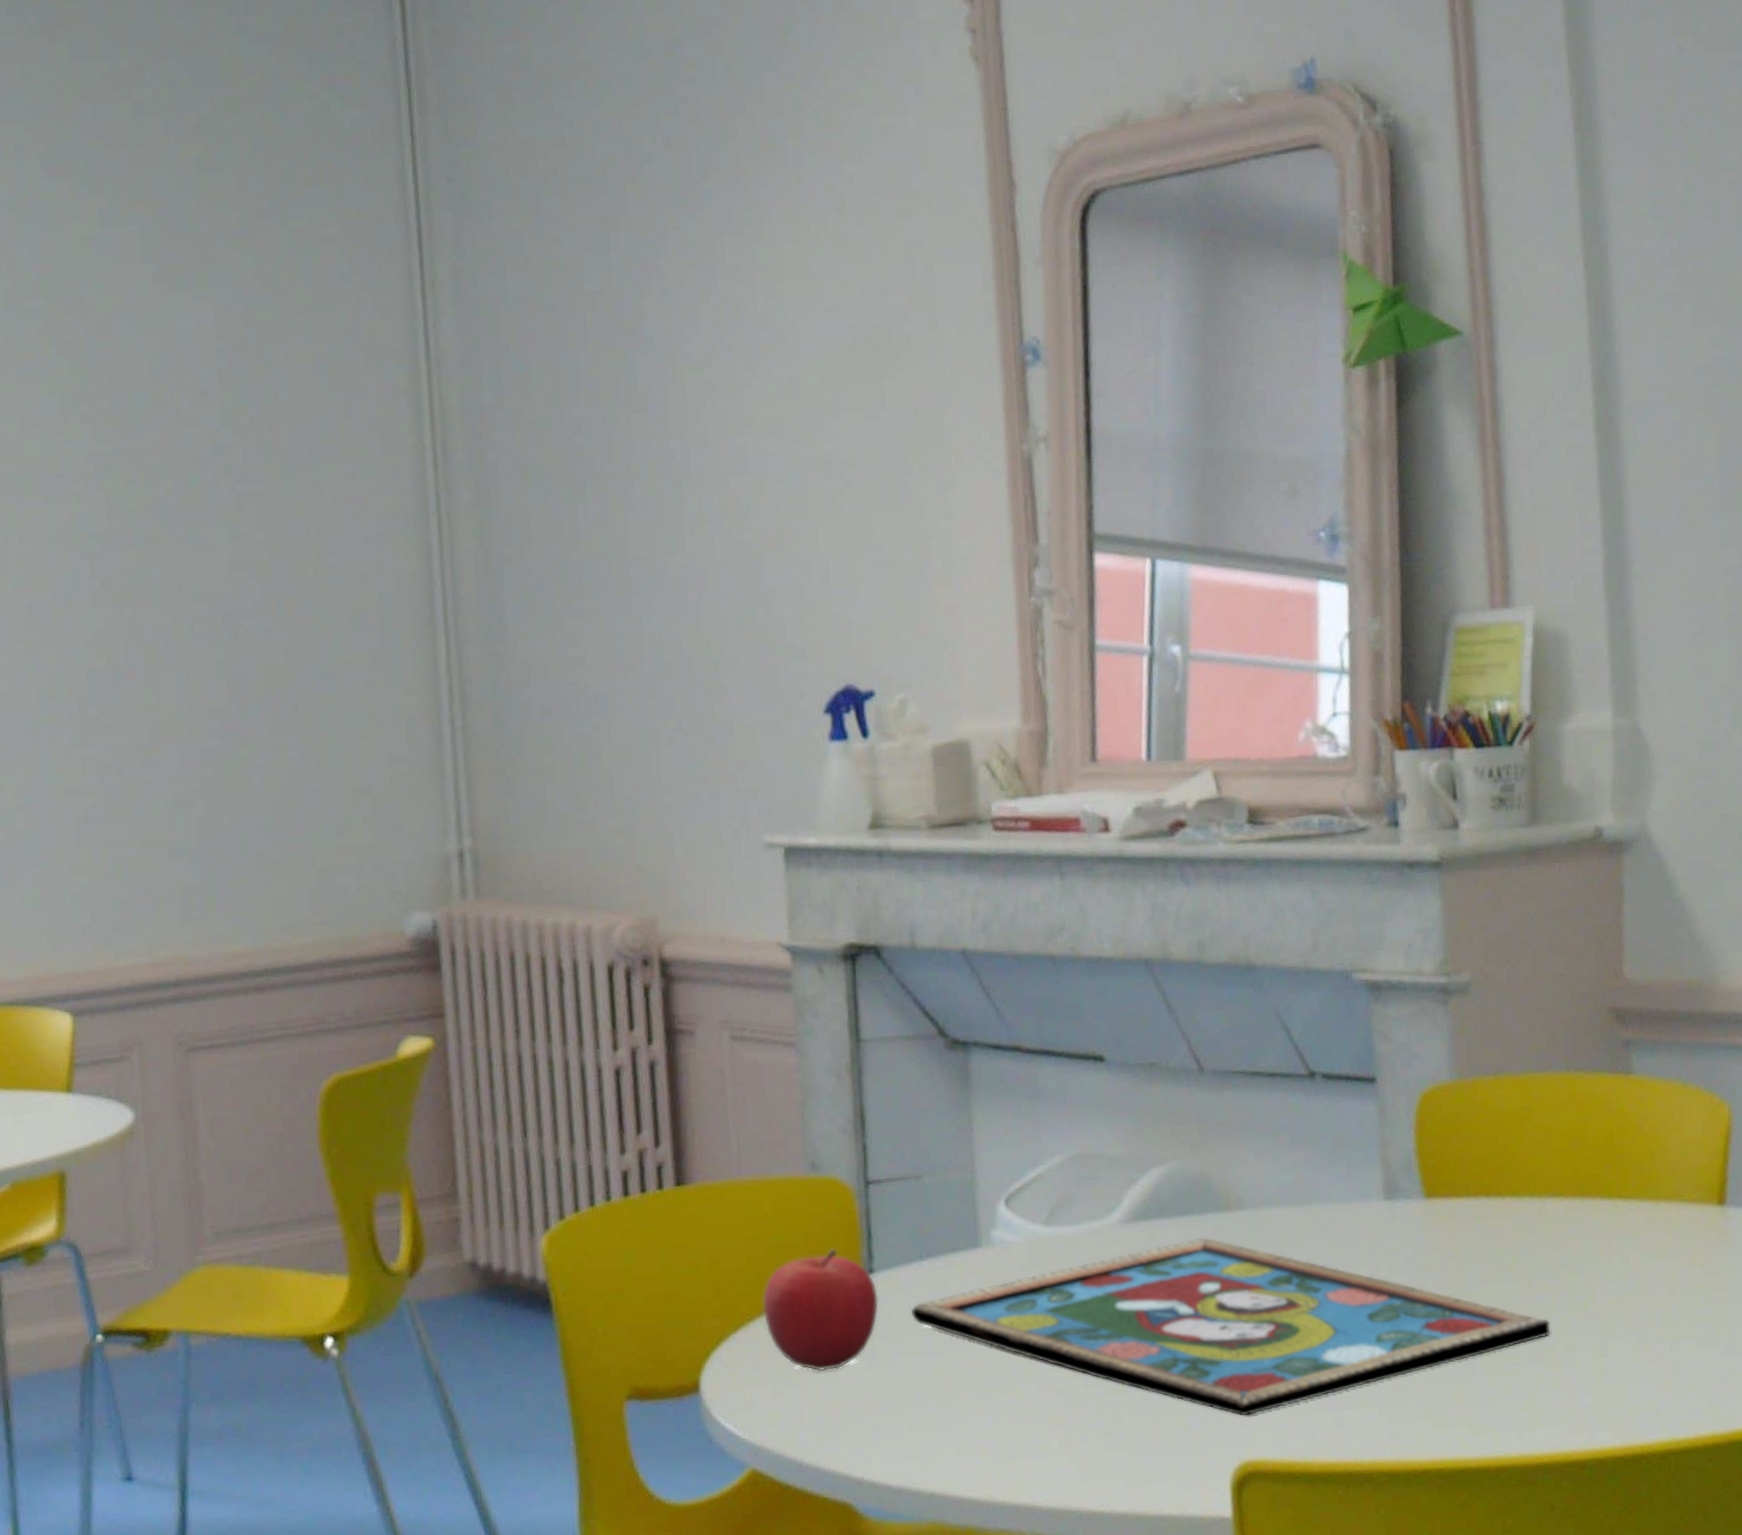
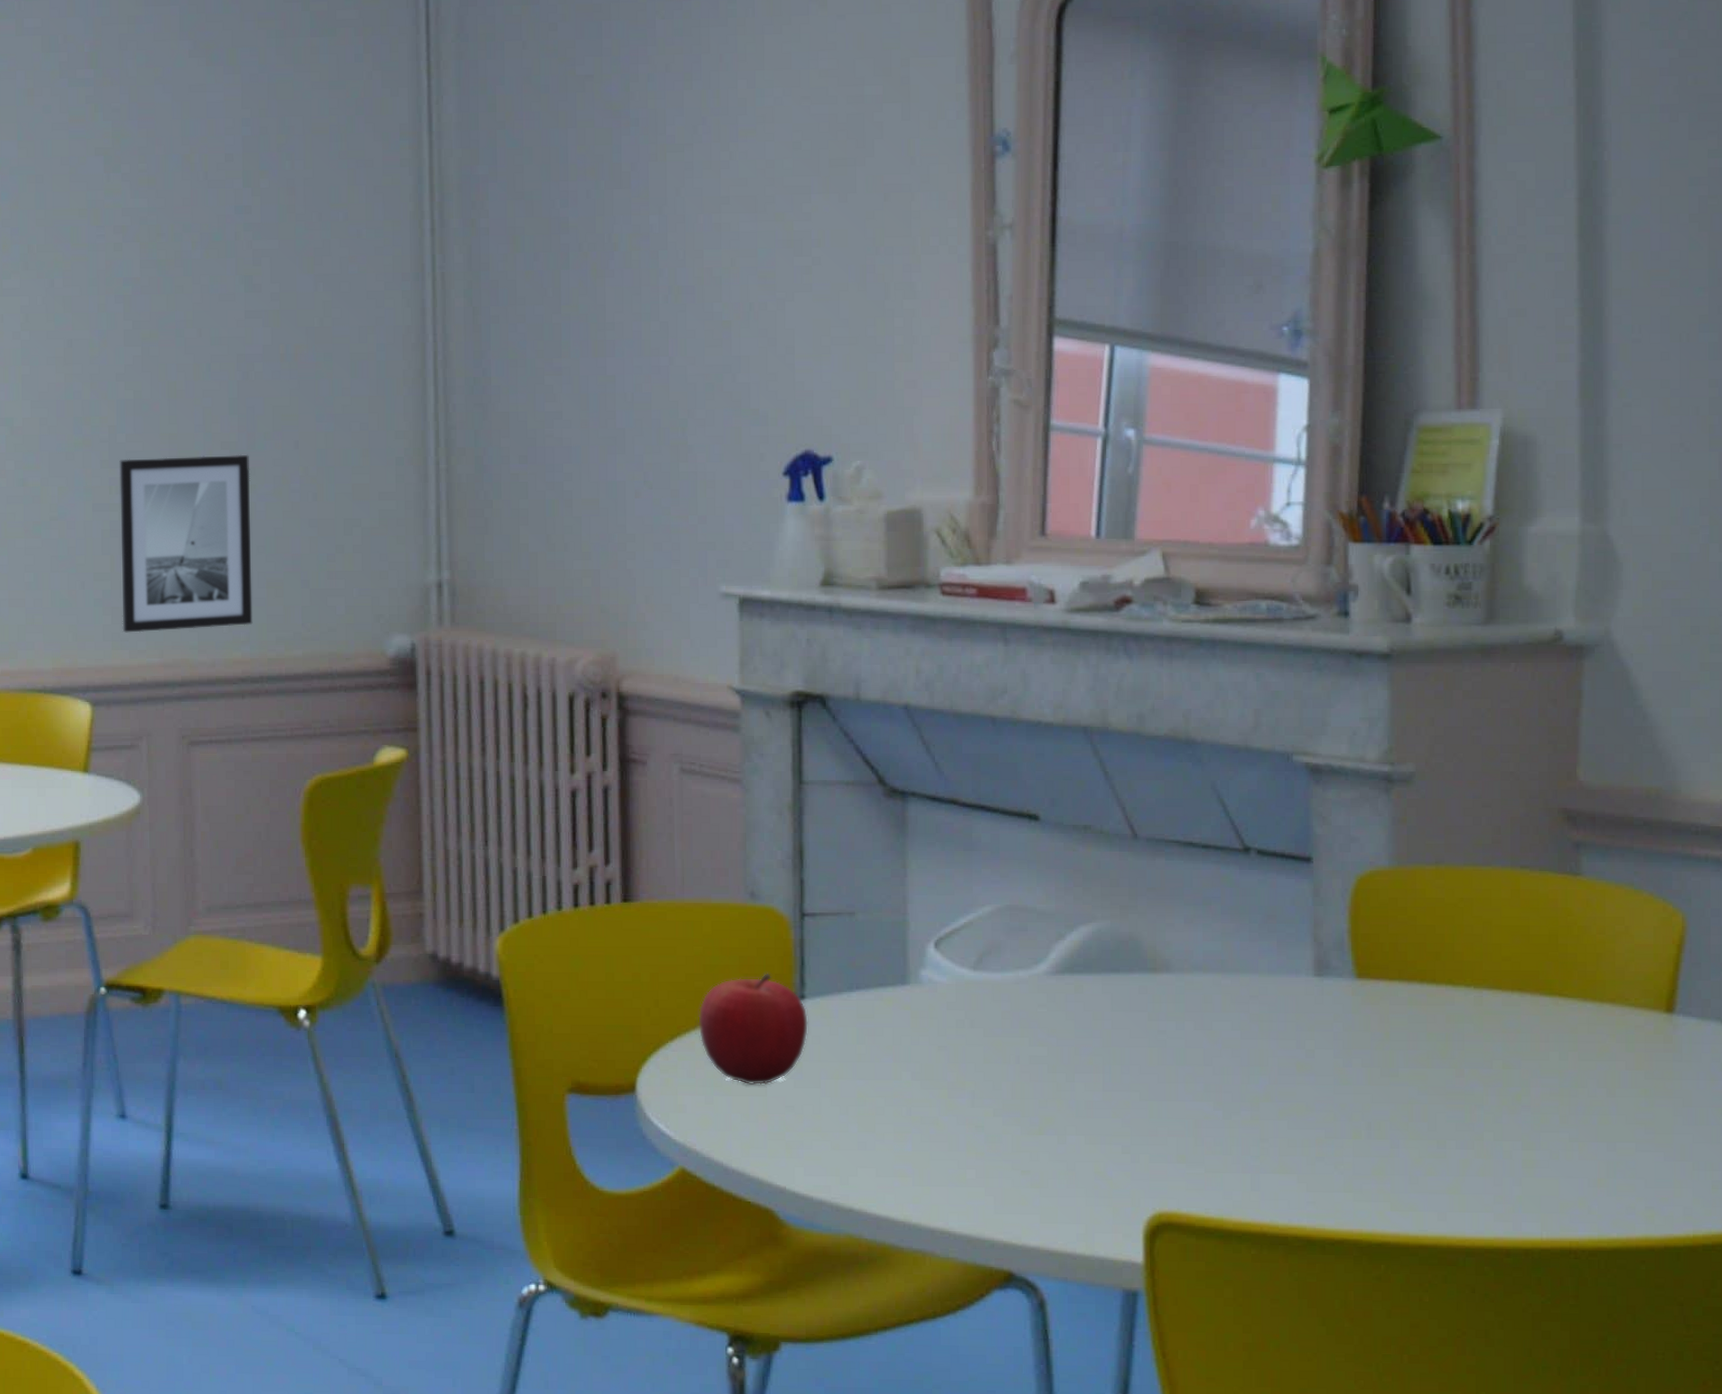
wall art: none [93,722,254,931] -> present [119,454,253,633]
framed painting: present [910,1237,1551,1417] -> none [838,995,1481,1169]

